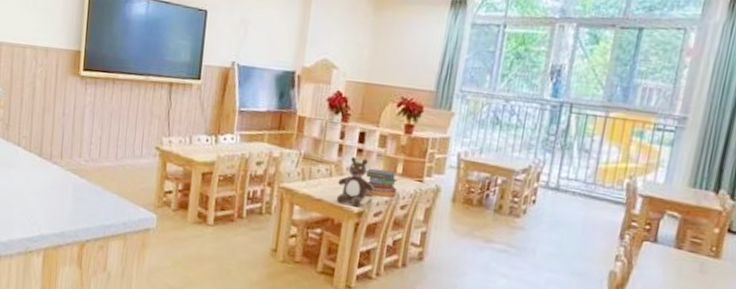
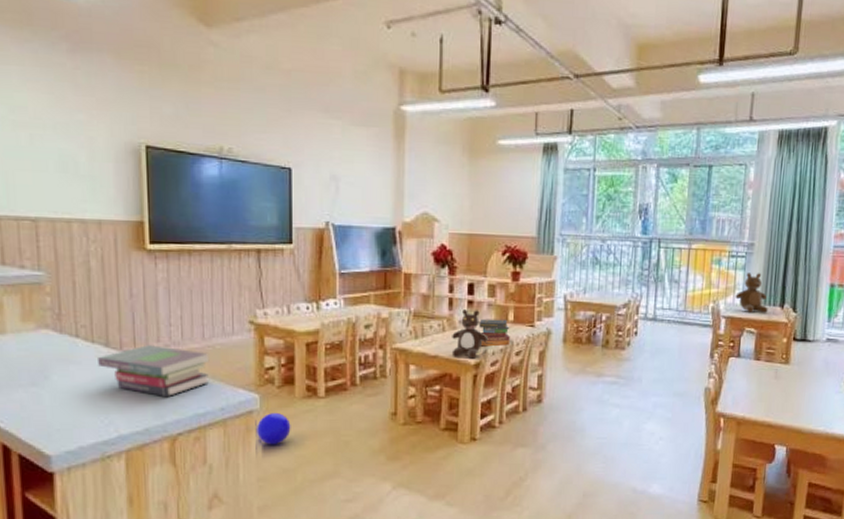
books: none [32,159,120,207] -> present [98,345,210,398]
ball: none [151,233,181,264] -> present [257,413,291,445]
teddy bear: none [657,149,698,198] -> present [735,273,768,314]

